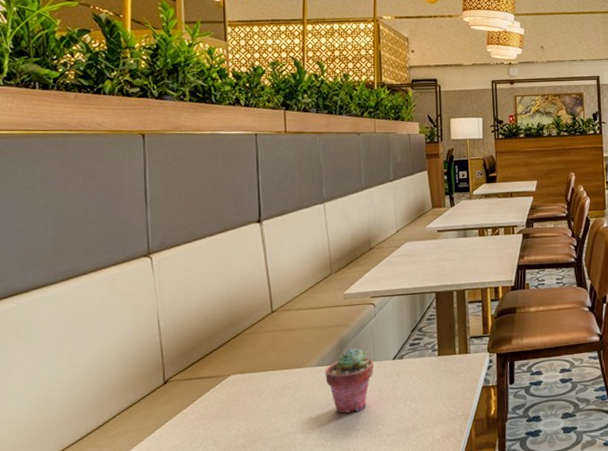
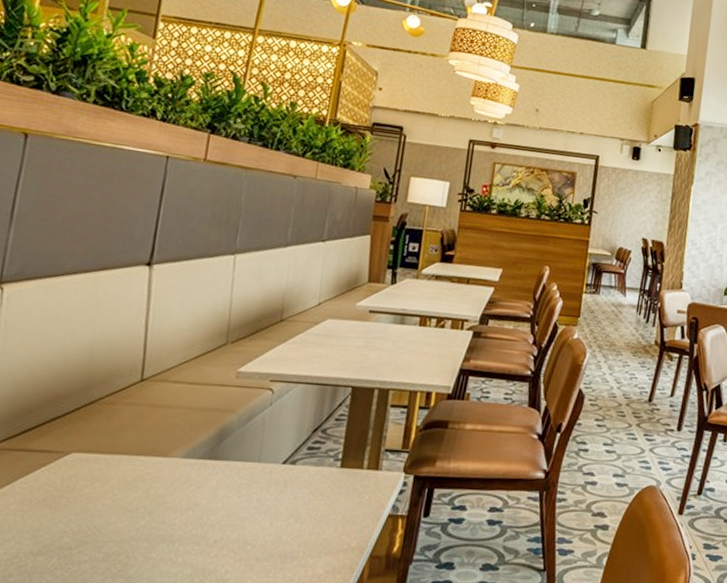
potted succulent: present [325,348,374,414] -> none [192,441,258,524]

